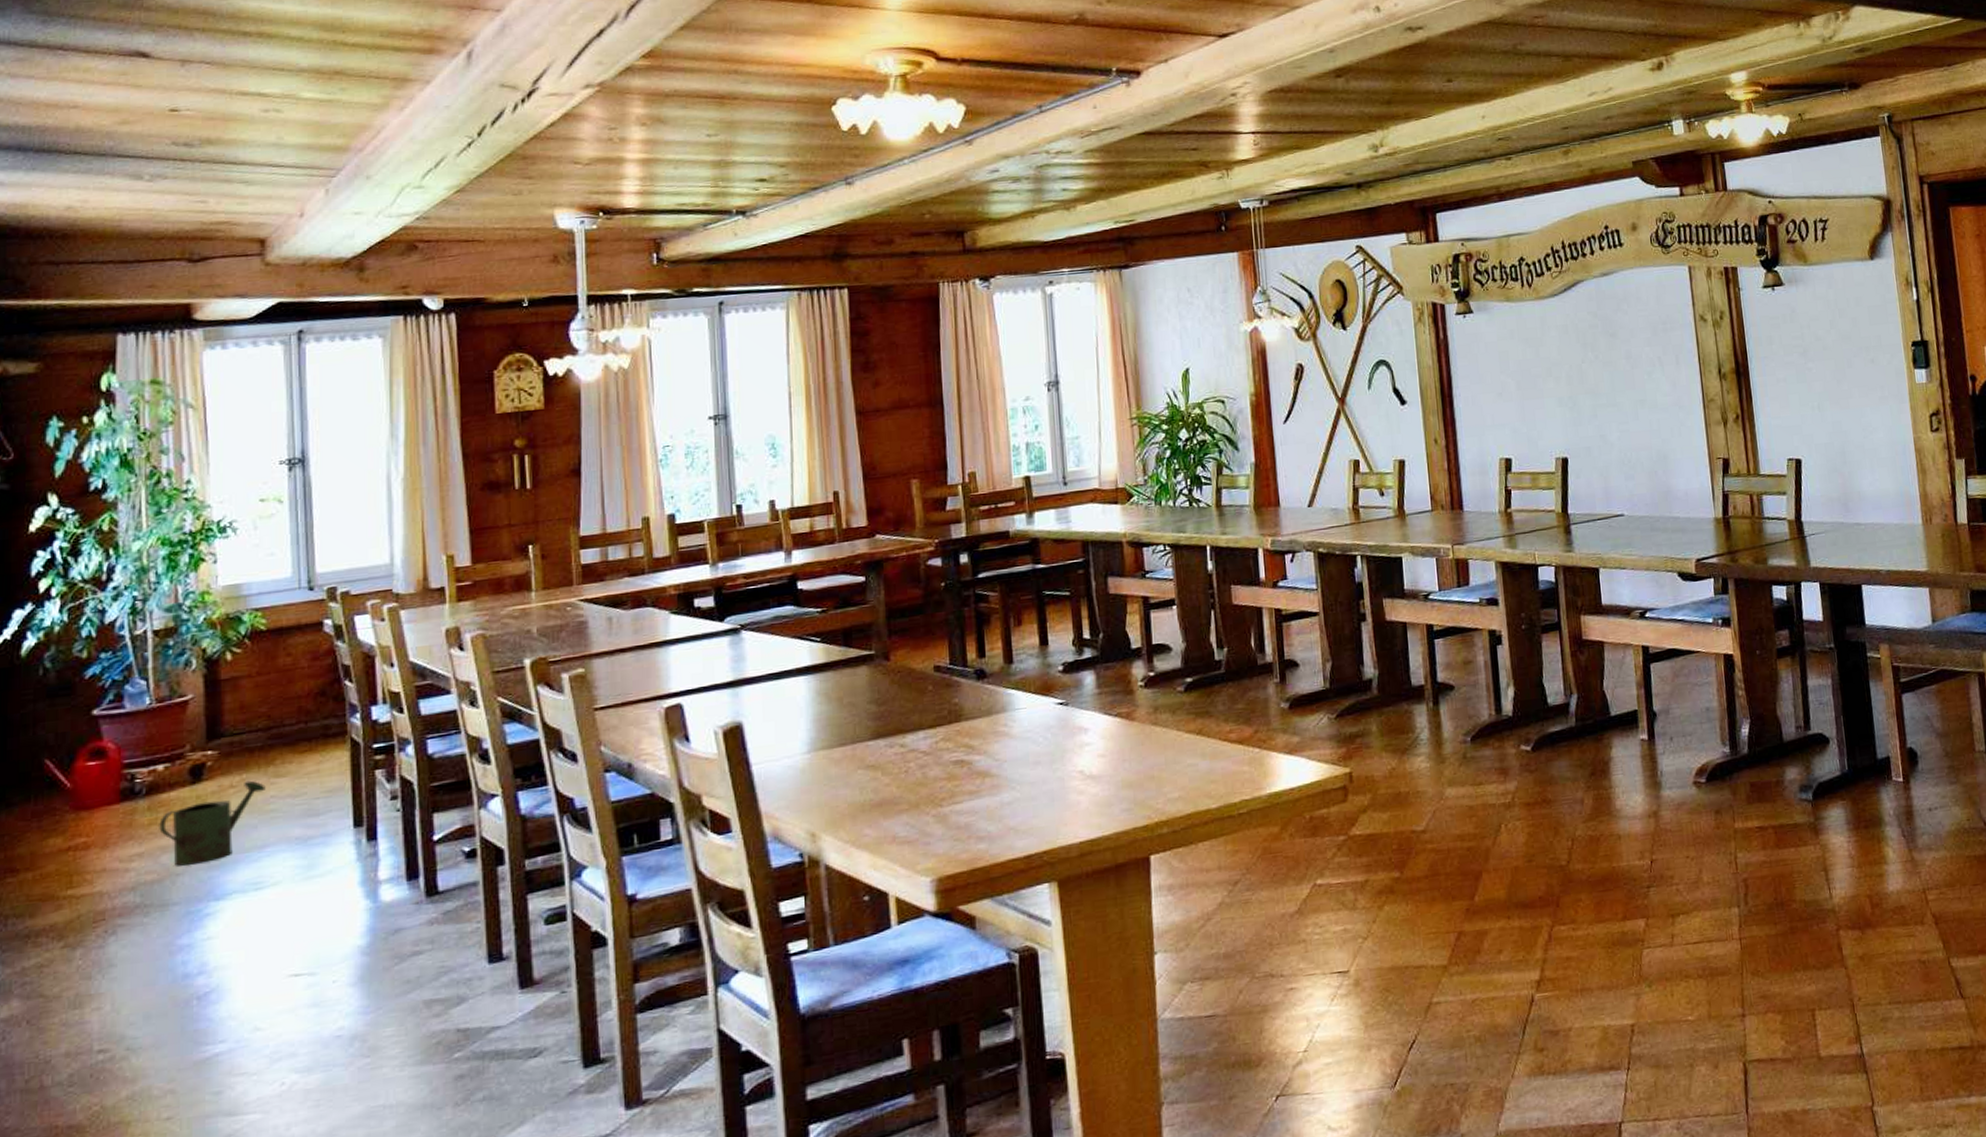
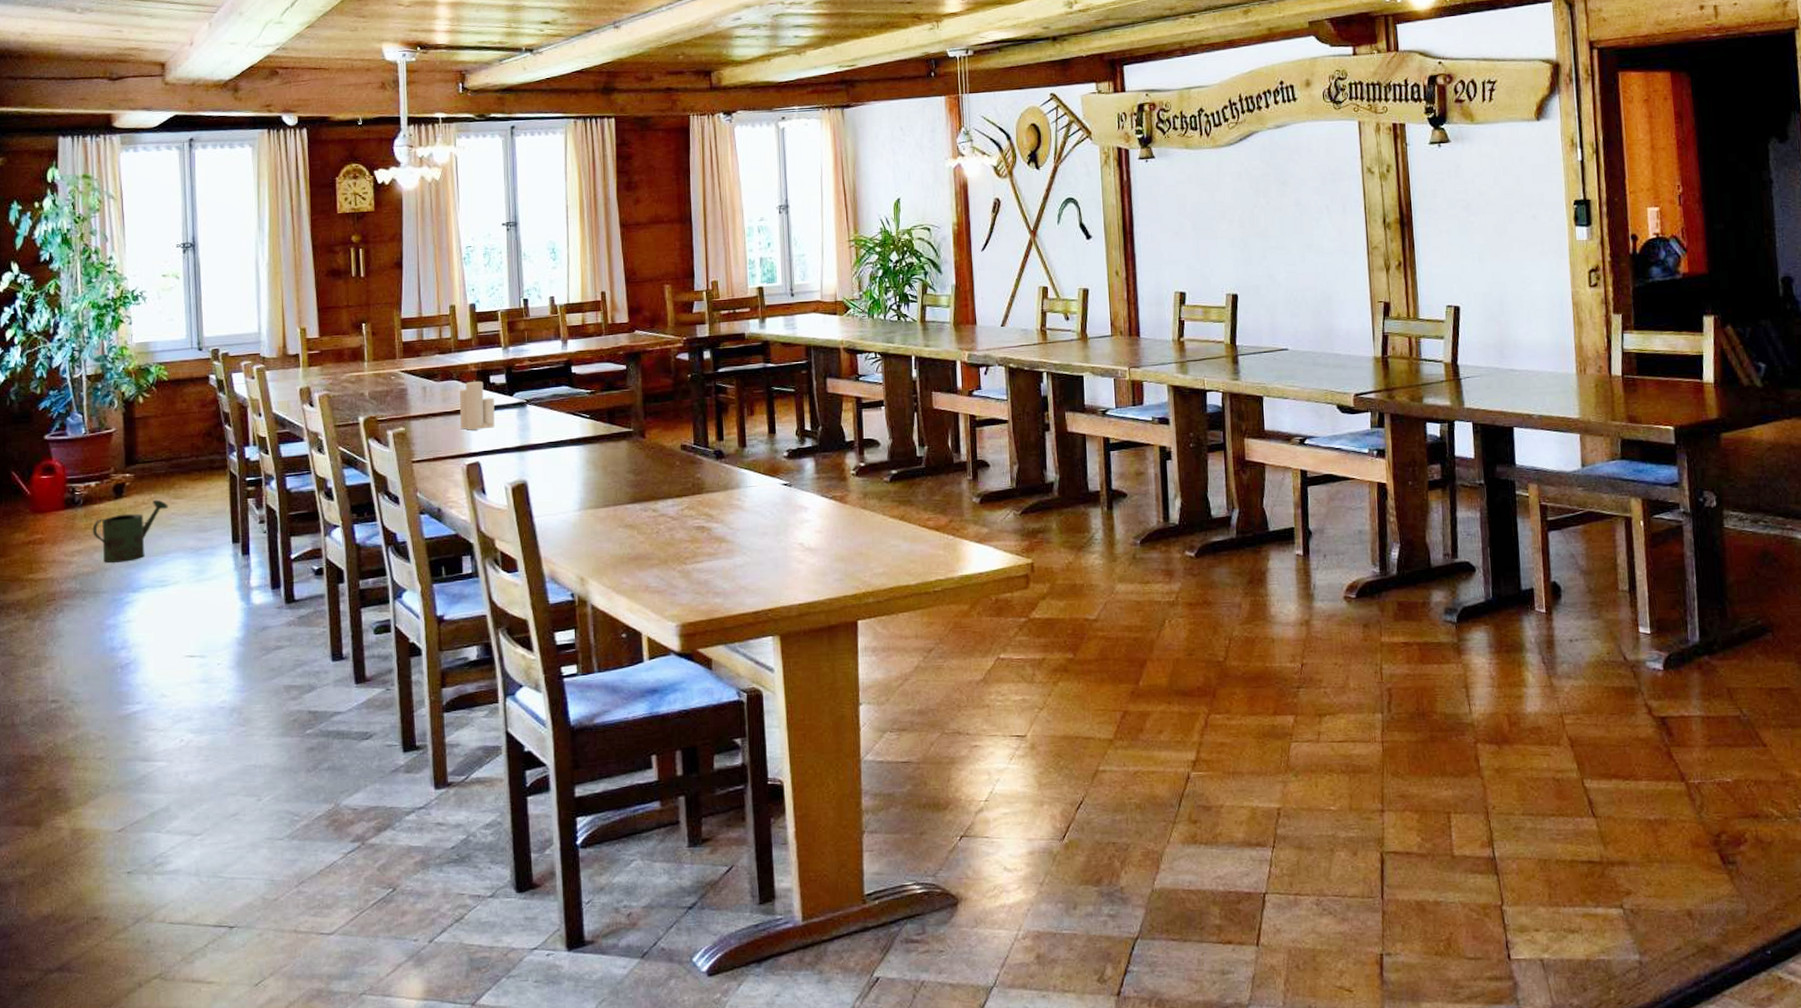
candle: none [656,605,701,666] -> present [460,380,495,430]

